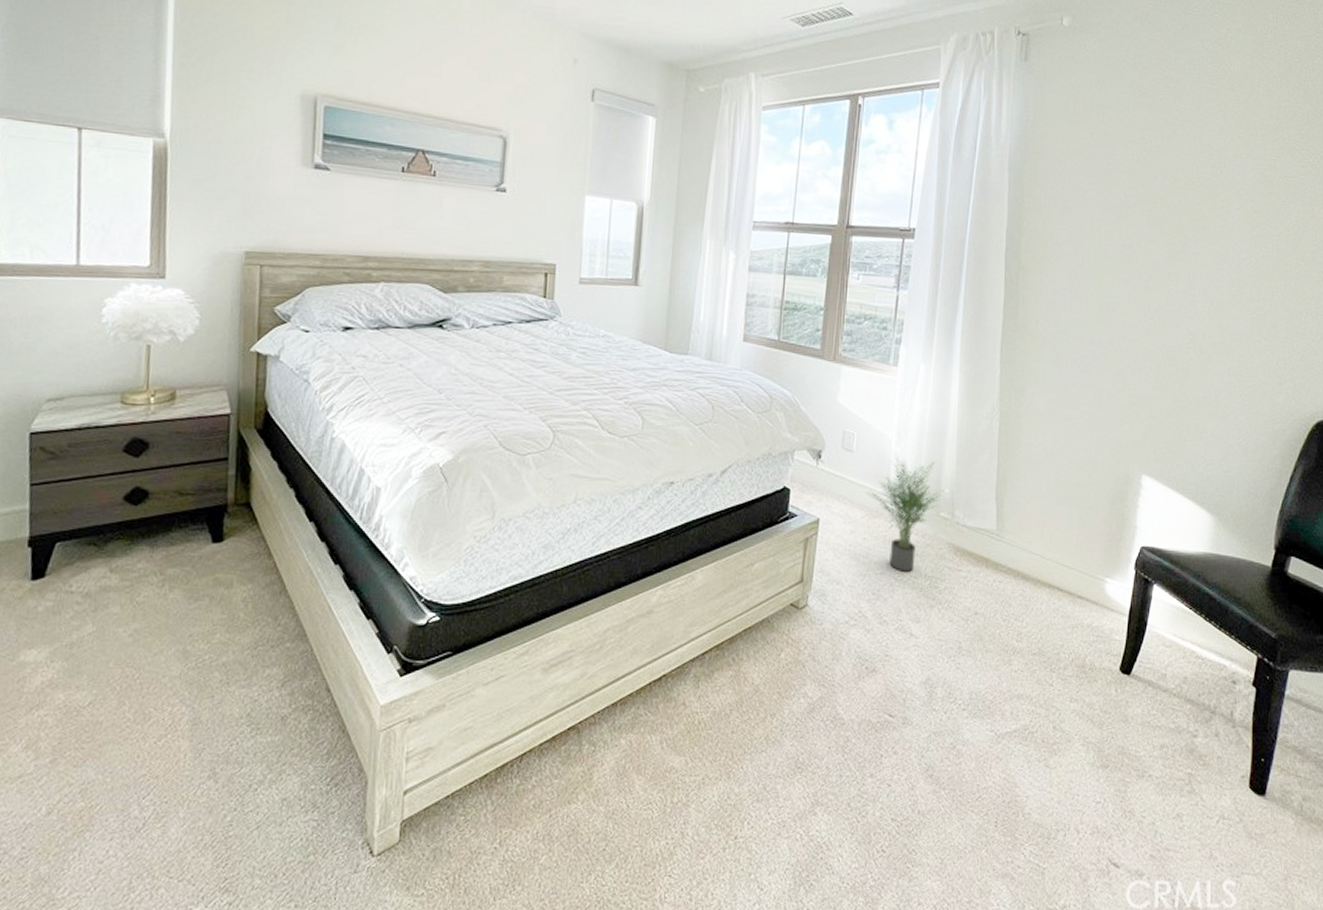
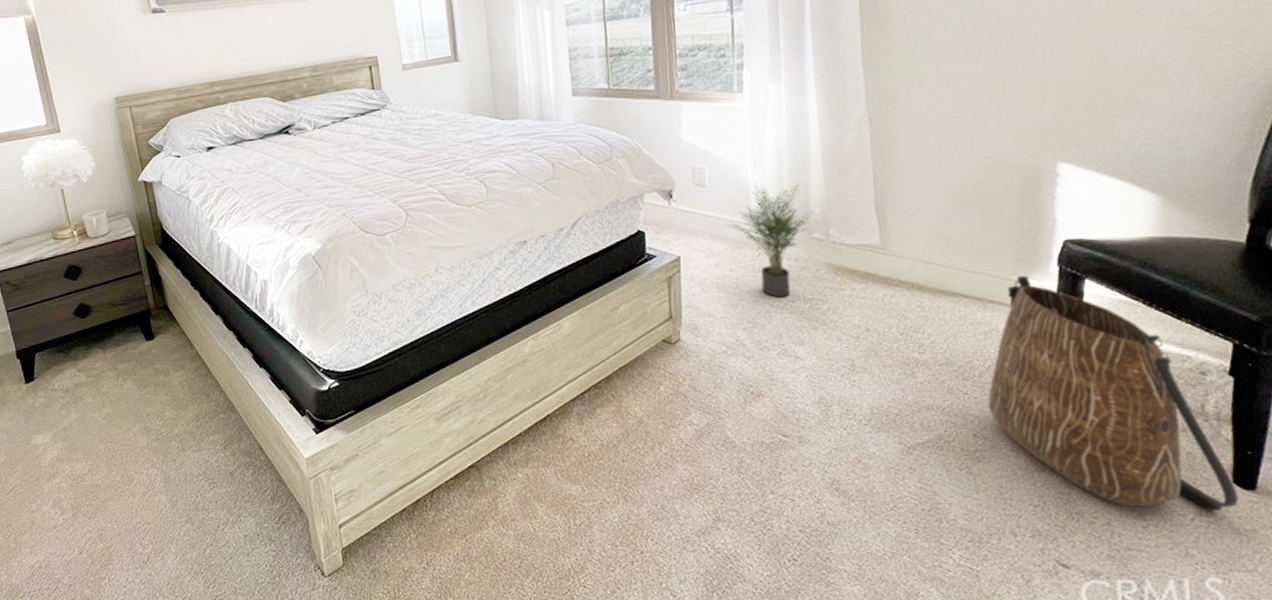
mug: none [166,377,201,410] -> present [82,210,109,238]
tote bag: none [1068,576,1252,814] -> present [988,276,1238,511]

